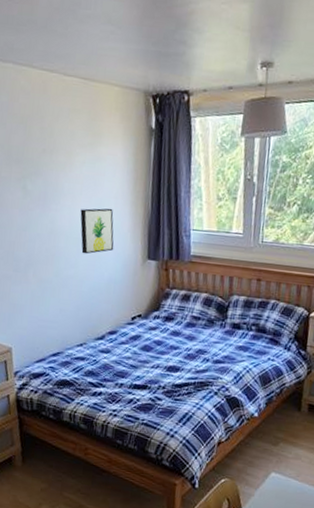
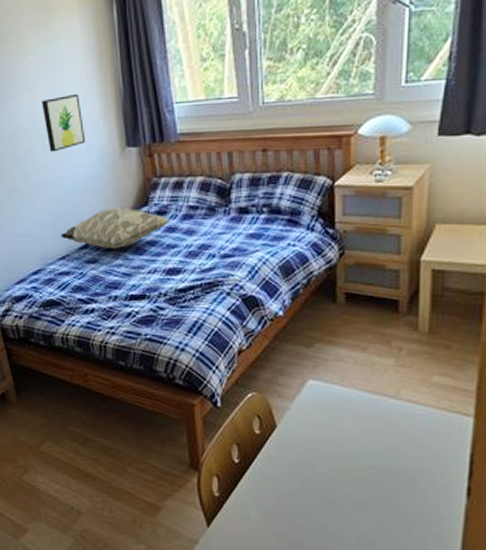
decorative pillow: none [81,308,176,344] -> present [60,207,170,250]

